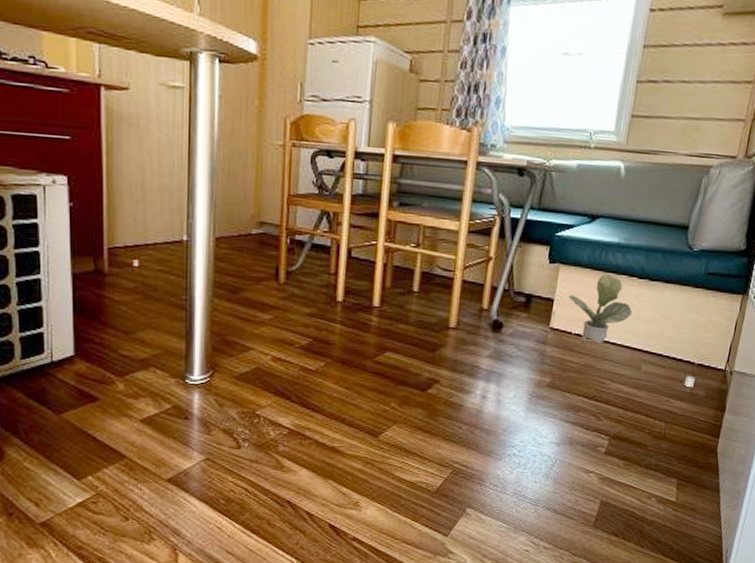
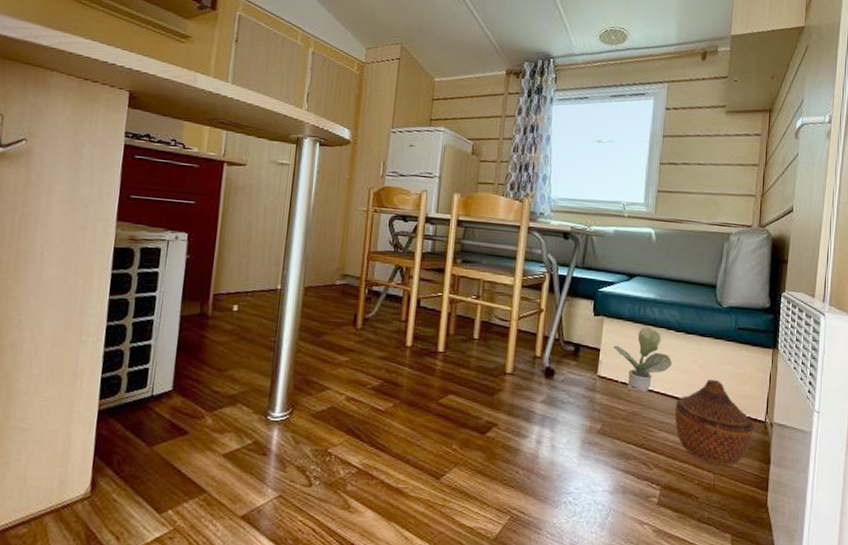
woven basket: none [630,328,714,416] -> present [674,379,755,467]

